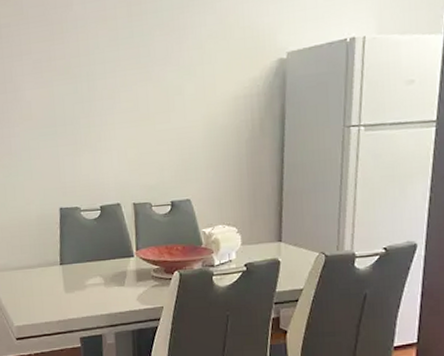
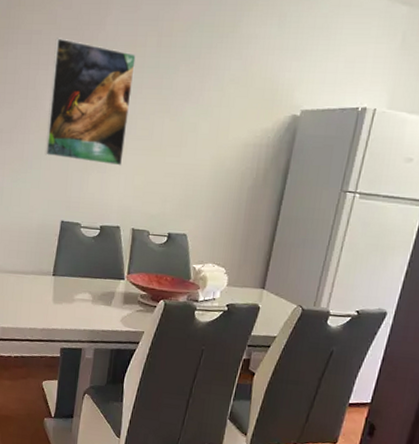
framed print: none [25,26,113,145] -> present [44,38,136,166]

